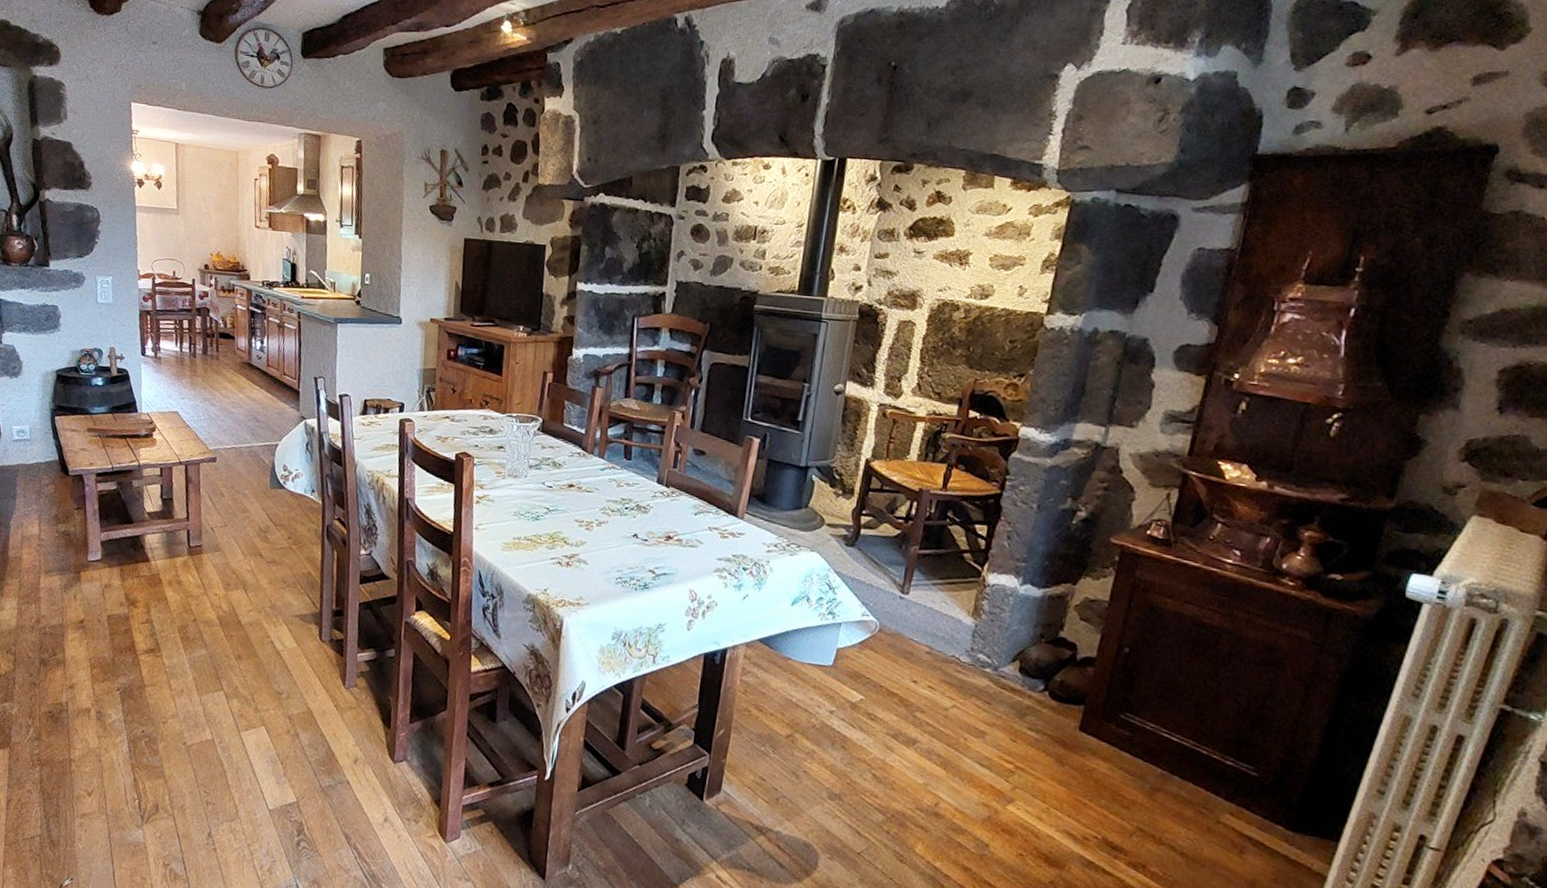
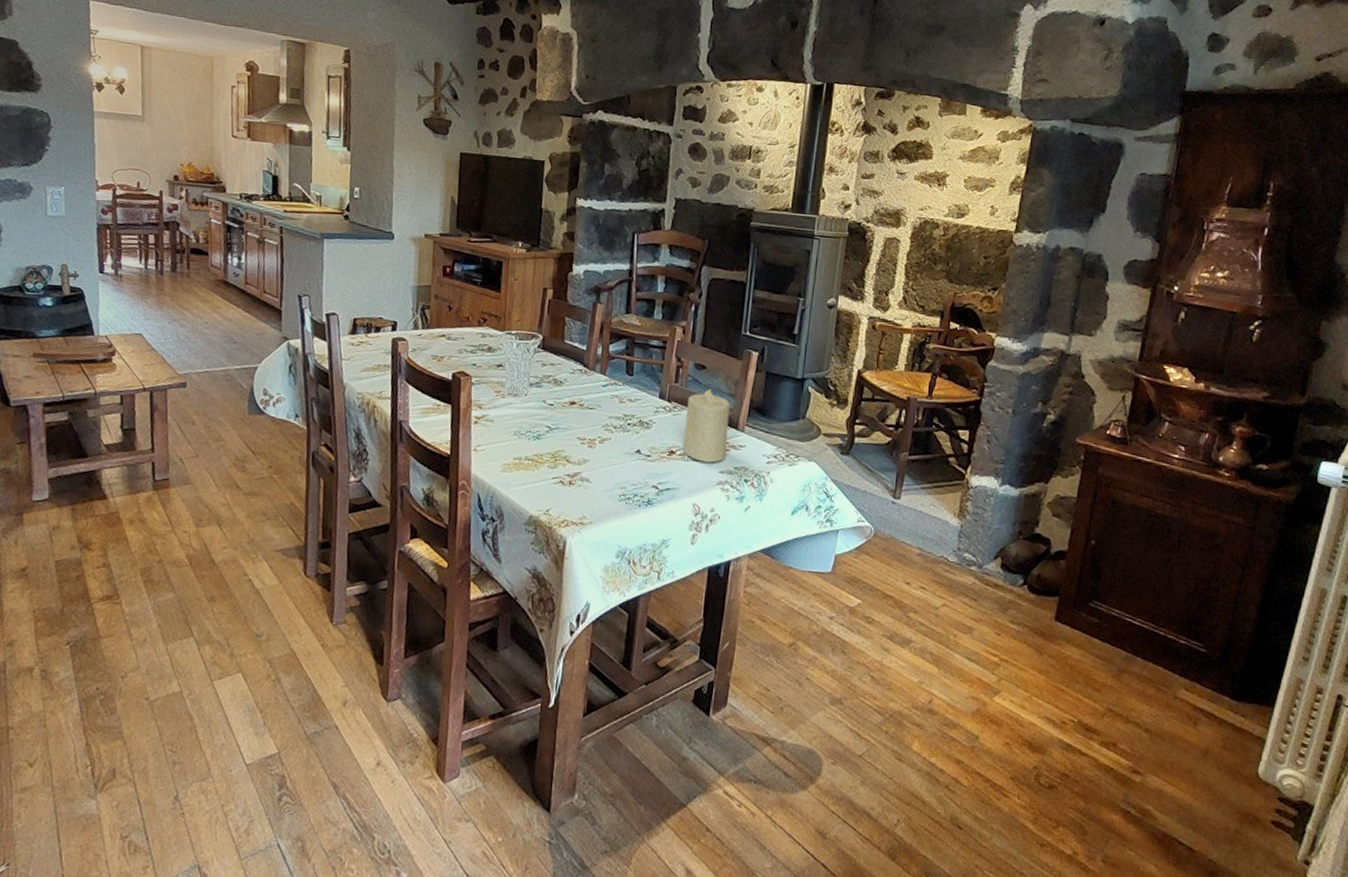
candle: none [679,475,730,550] -> present [682,389,730,463]

